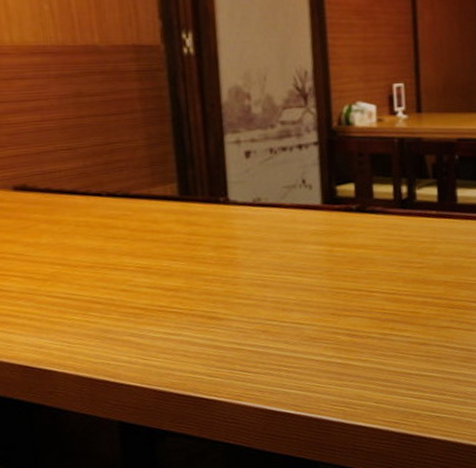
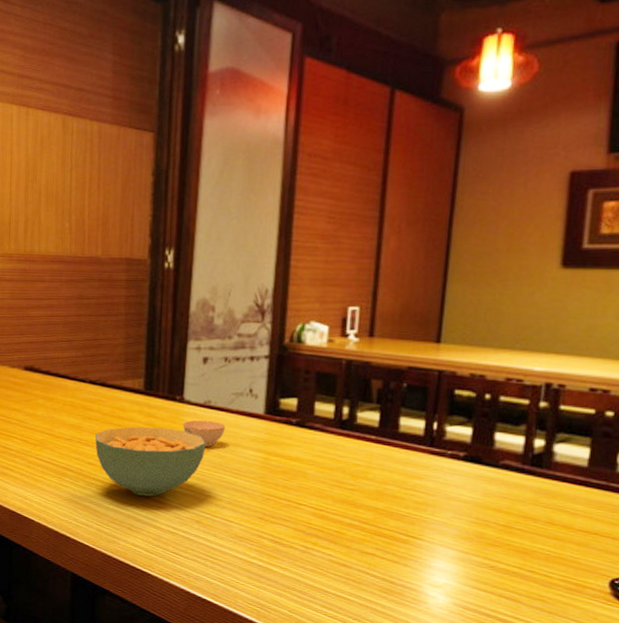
cereal bowl: none [124,235,262,316] -> present [94,426,206,497]
teacup: none [231,219,282,248] -> present [182,420,226,447]

